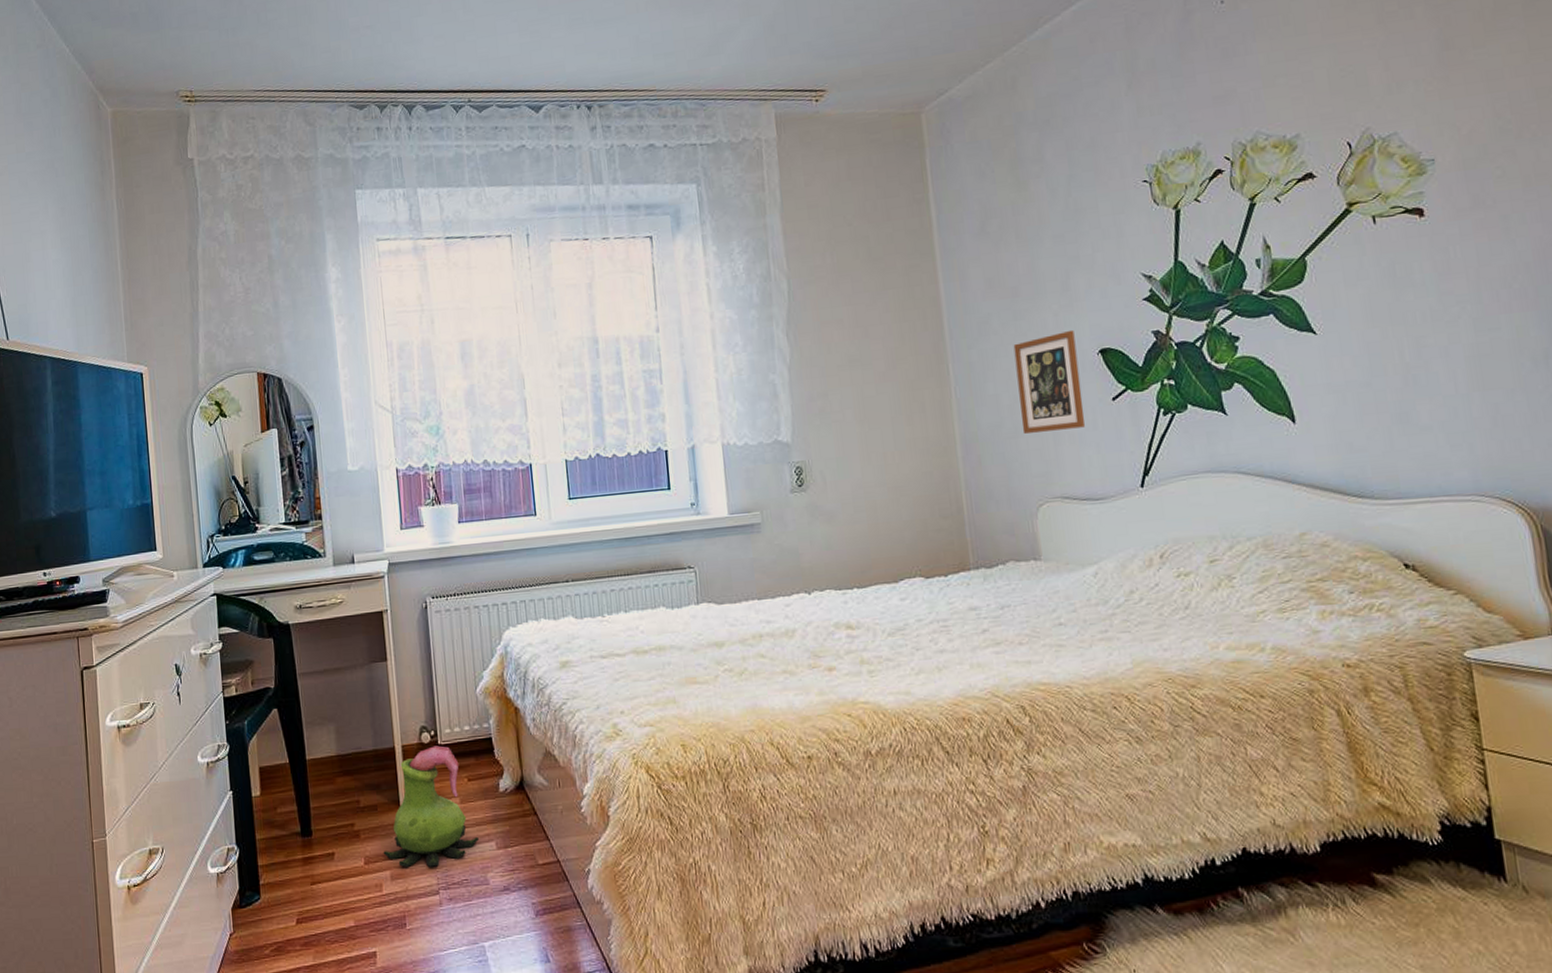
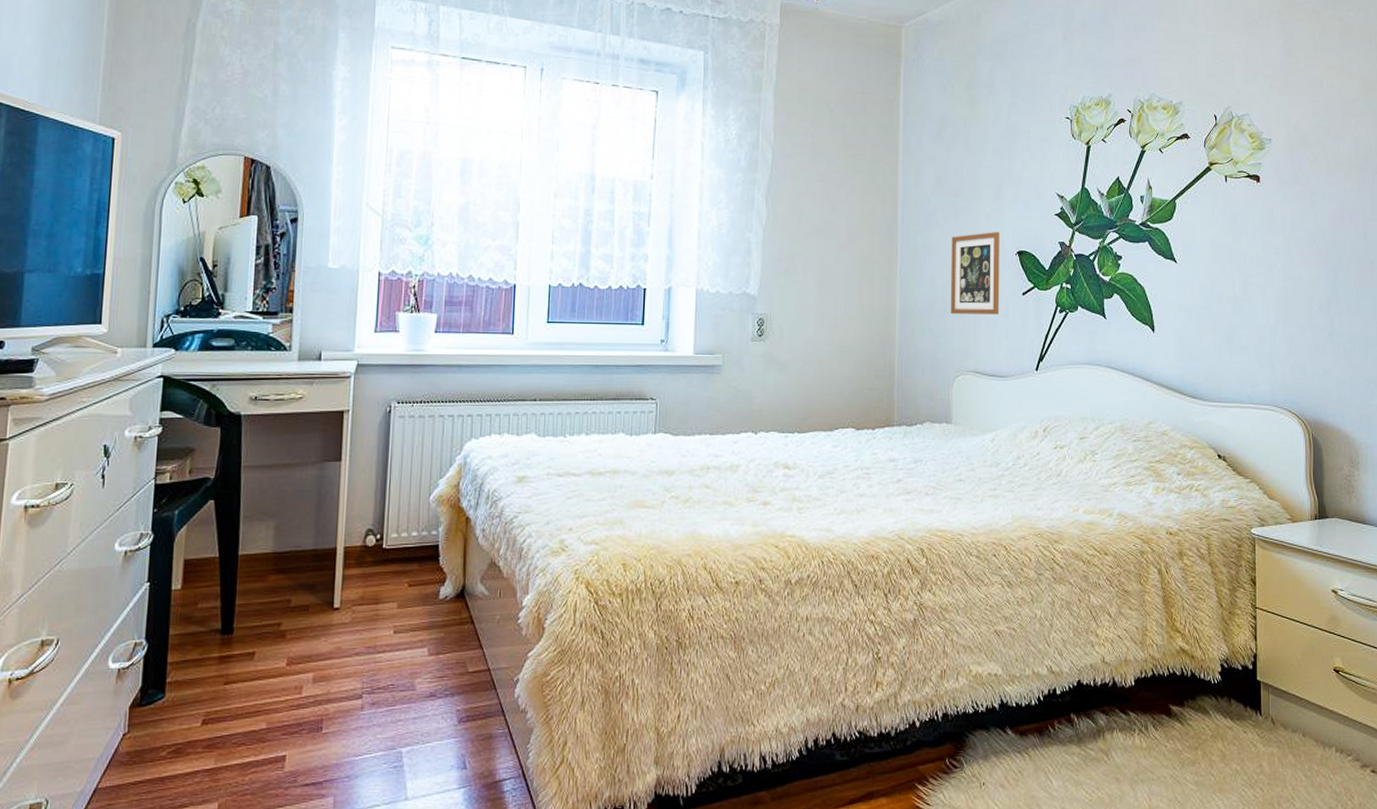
decorative plant: present [383,745,479,867] -> none [308,549,411,671]

